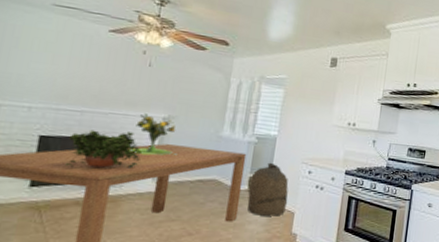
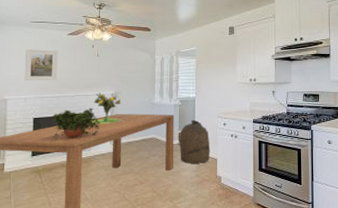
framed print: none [32,40,91,89] -> present [25,49,58,80]

